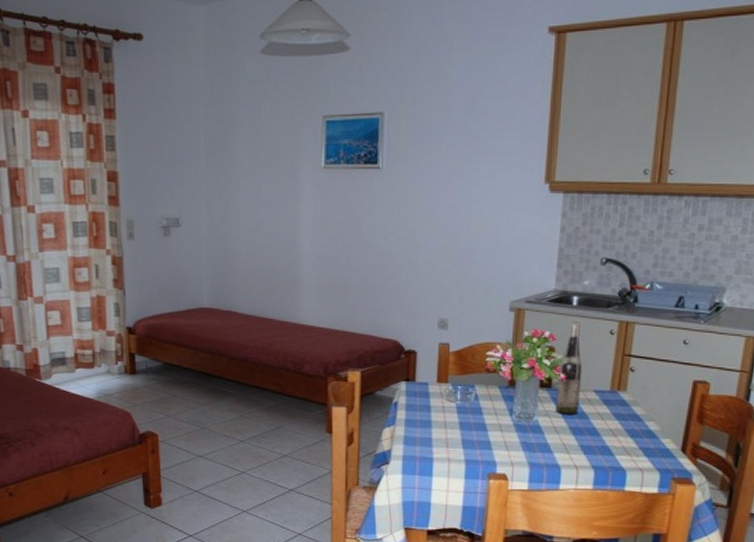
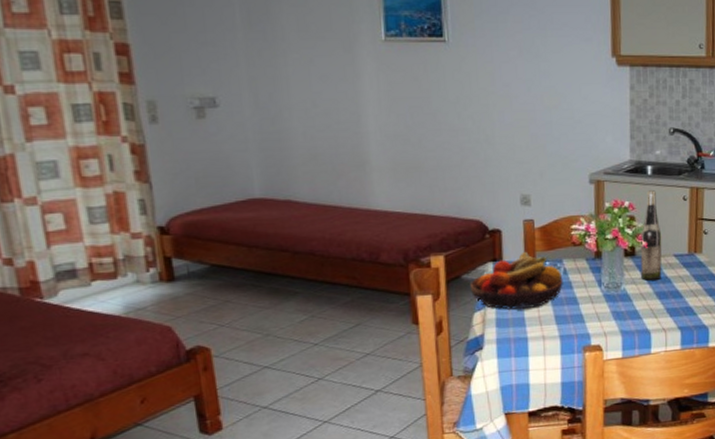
fruit bowl: none [382,374,473,431] -> present [469,251,563,310]

